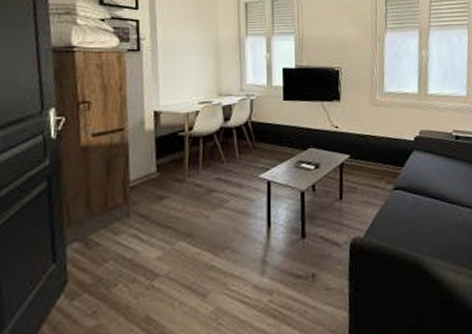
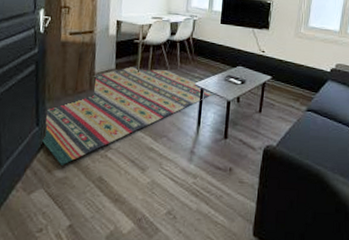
rug: none [59,163,282,310] -> present [40,65,213,165]

